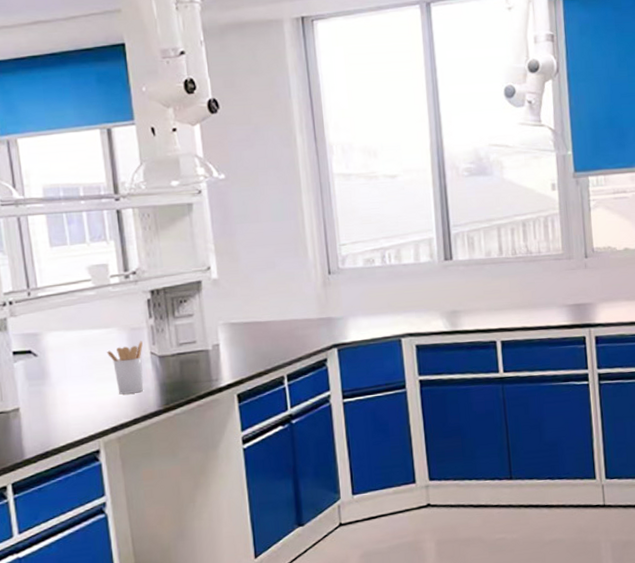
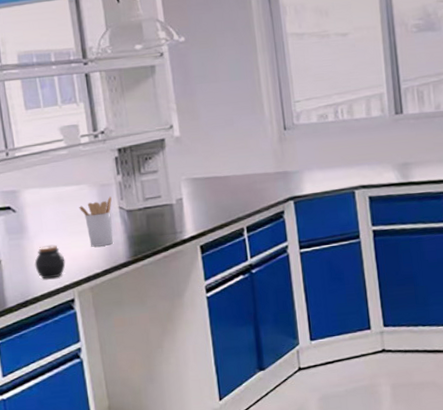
jar: none [56,391,91,429] -> present [34,244,66,279]

